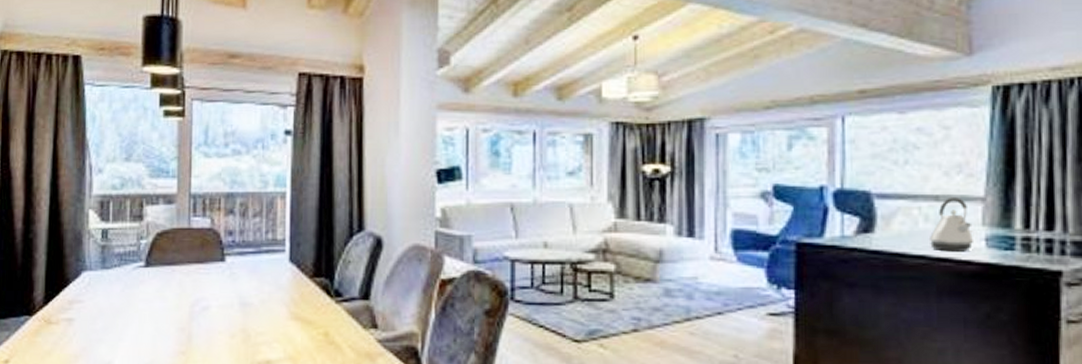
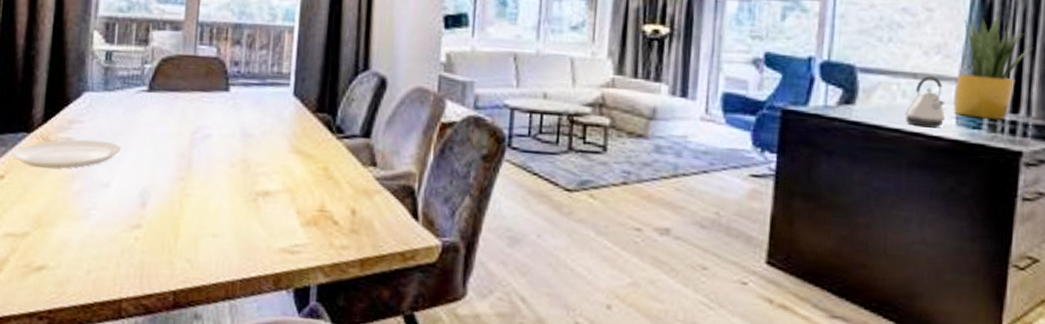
plate: none [15,319,121,350] -> present [12,139,121,168]
planter: none [981,129,1062,238] -> present [953,16,1032,120]

